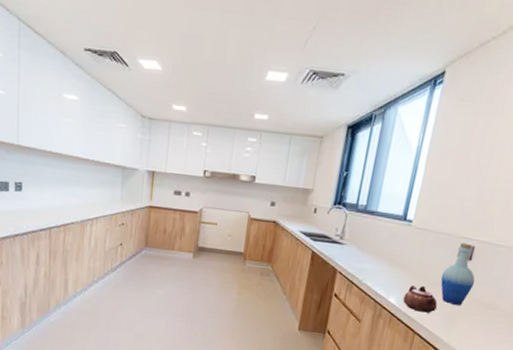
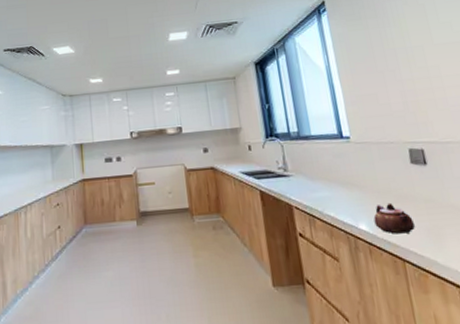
bottle: present [440,243,475,305] -> none [403,148,443,218]

